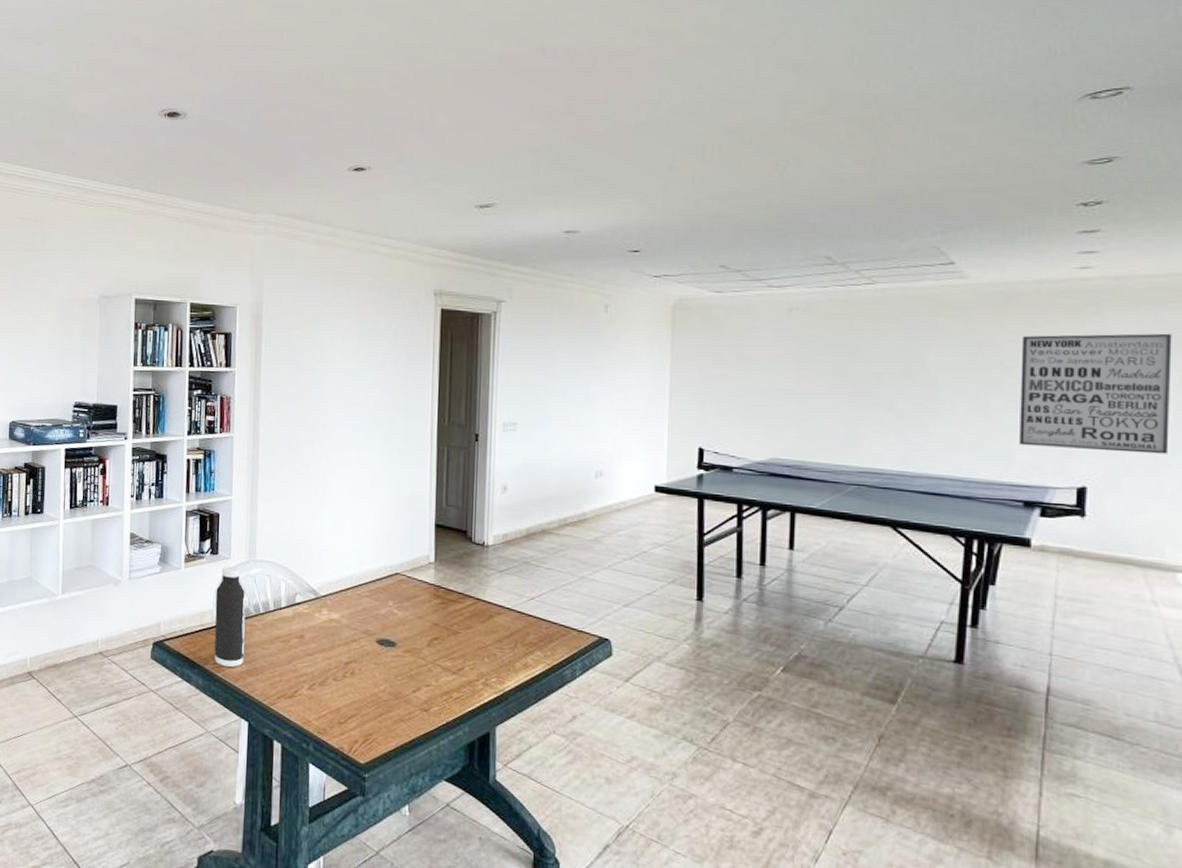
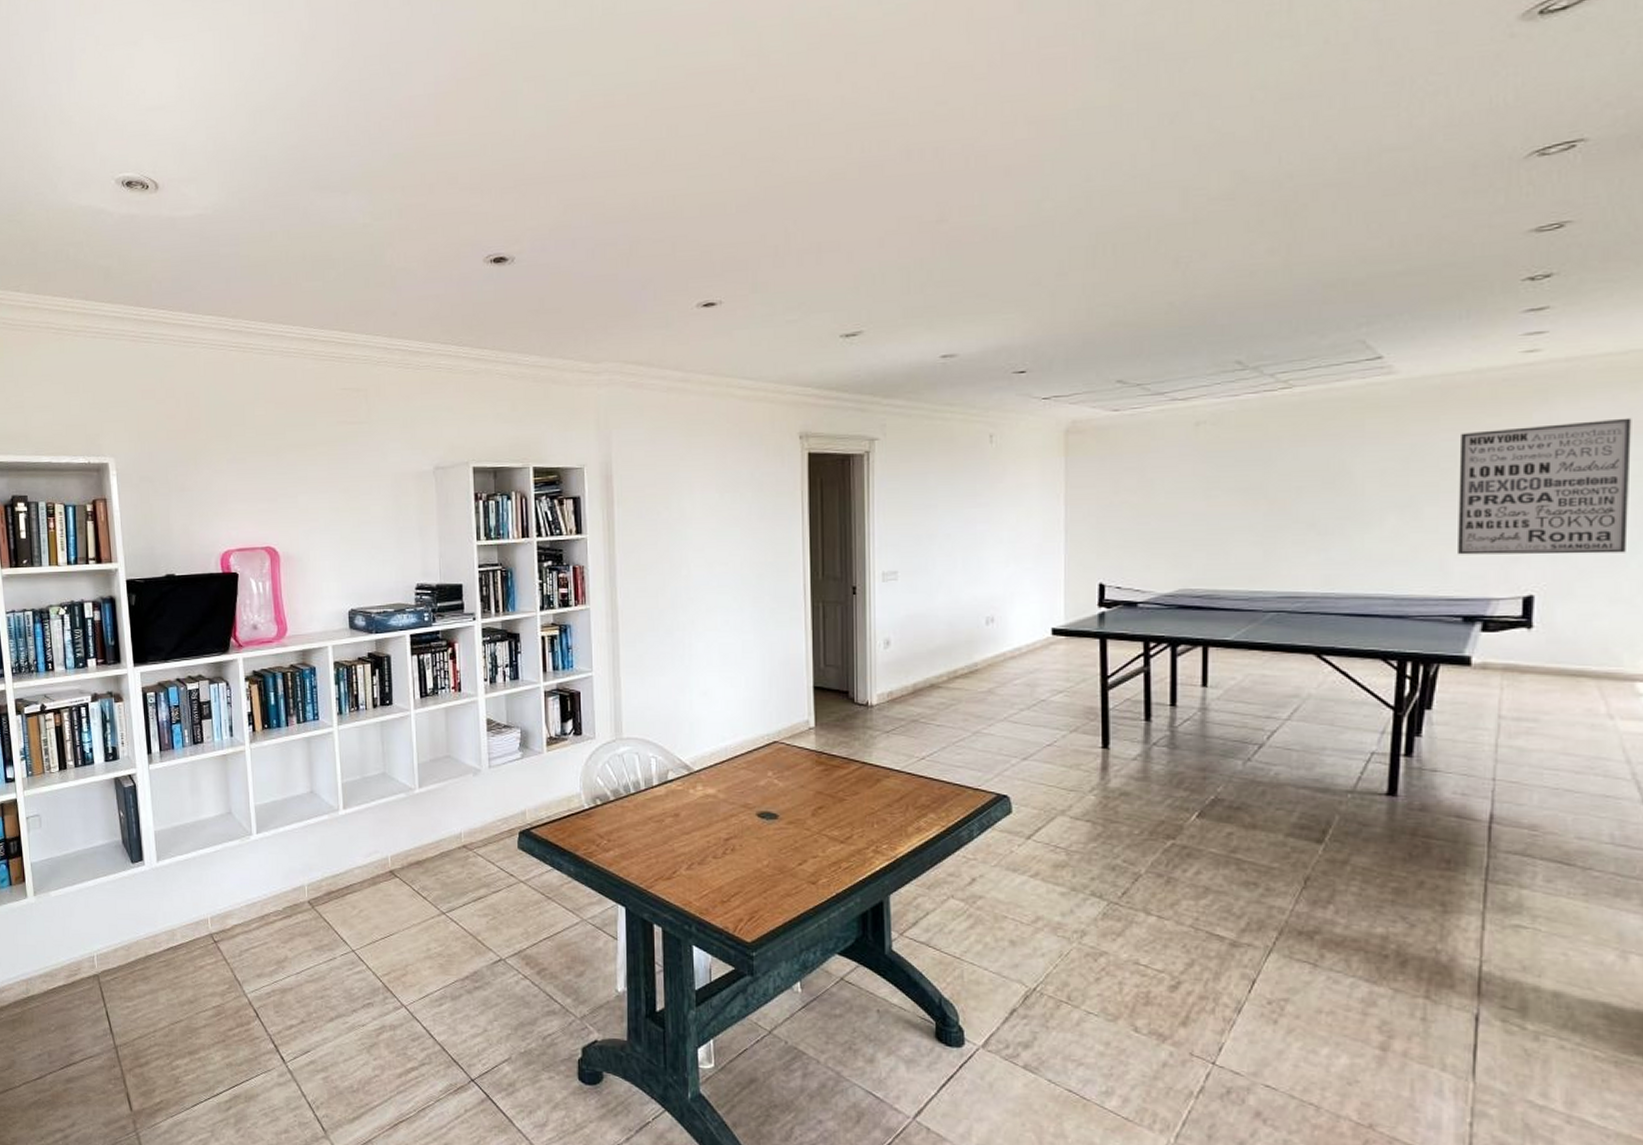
water bottle: present [214,566,246,668] -> none [582,746,616,852]

